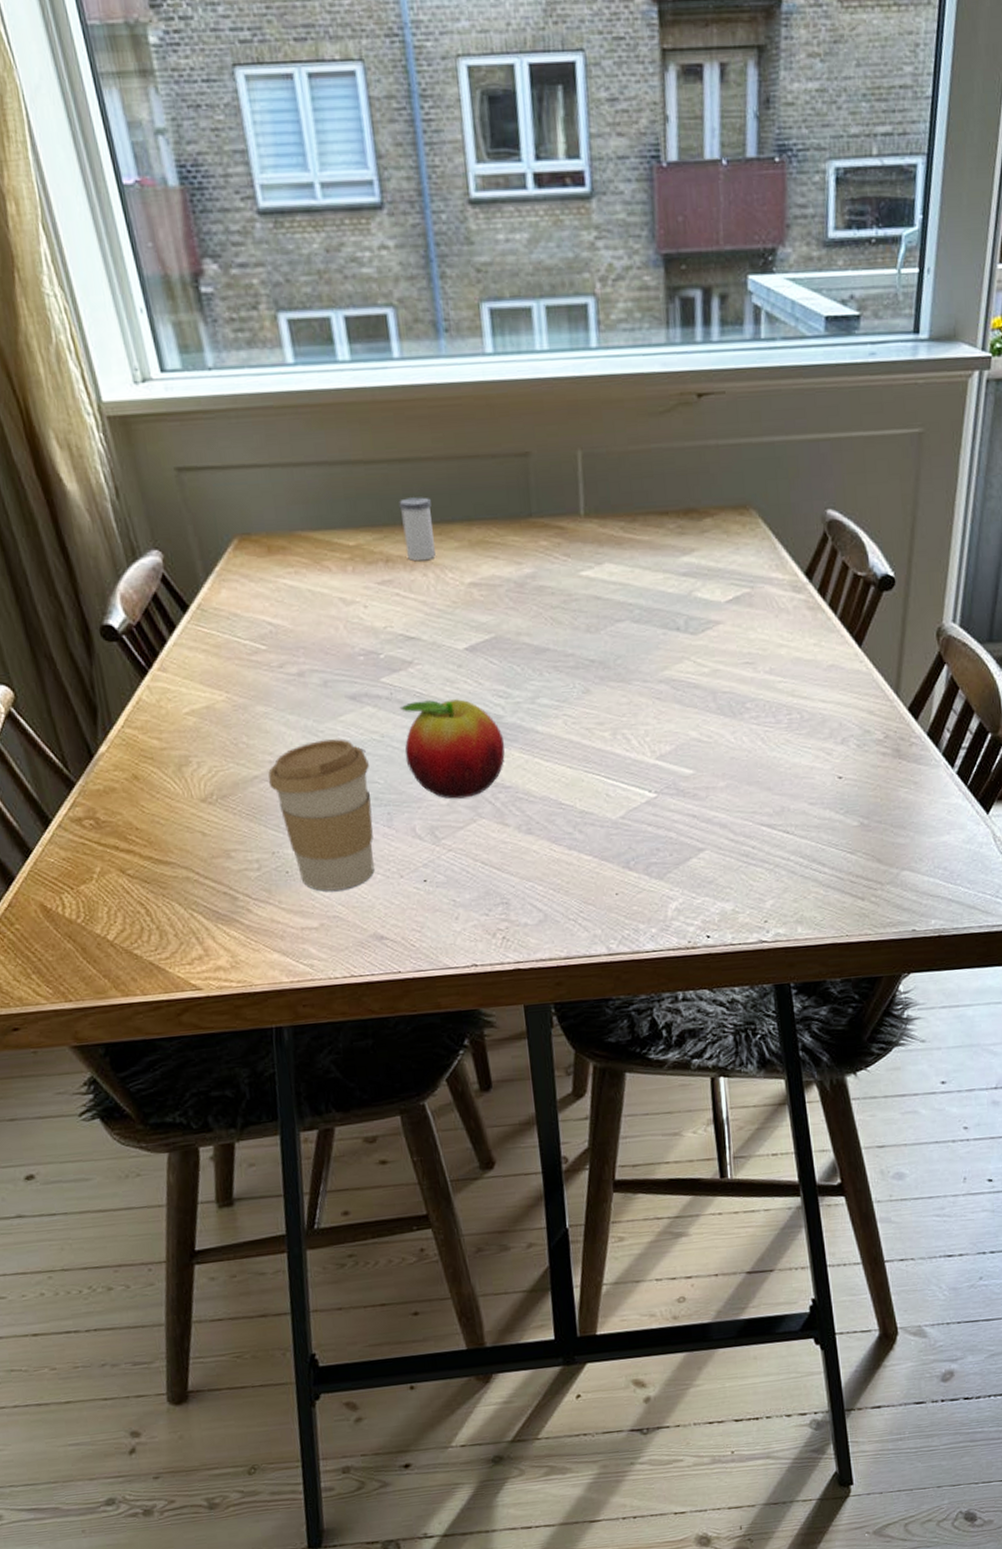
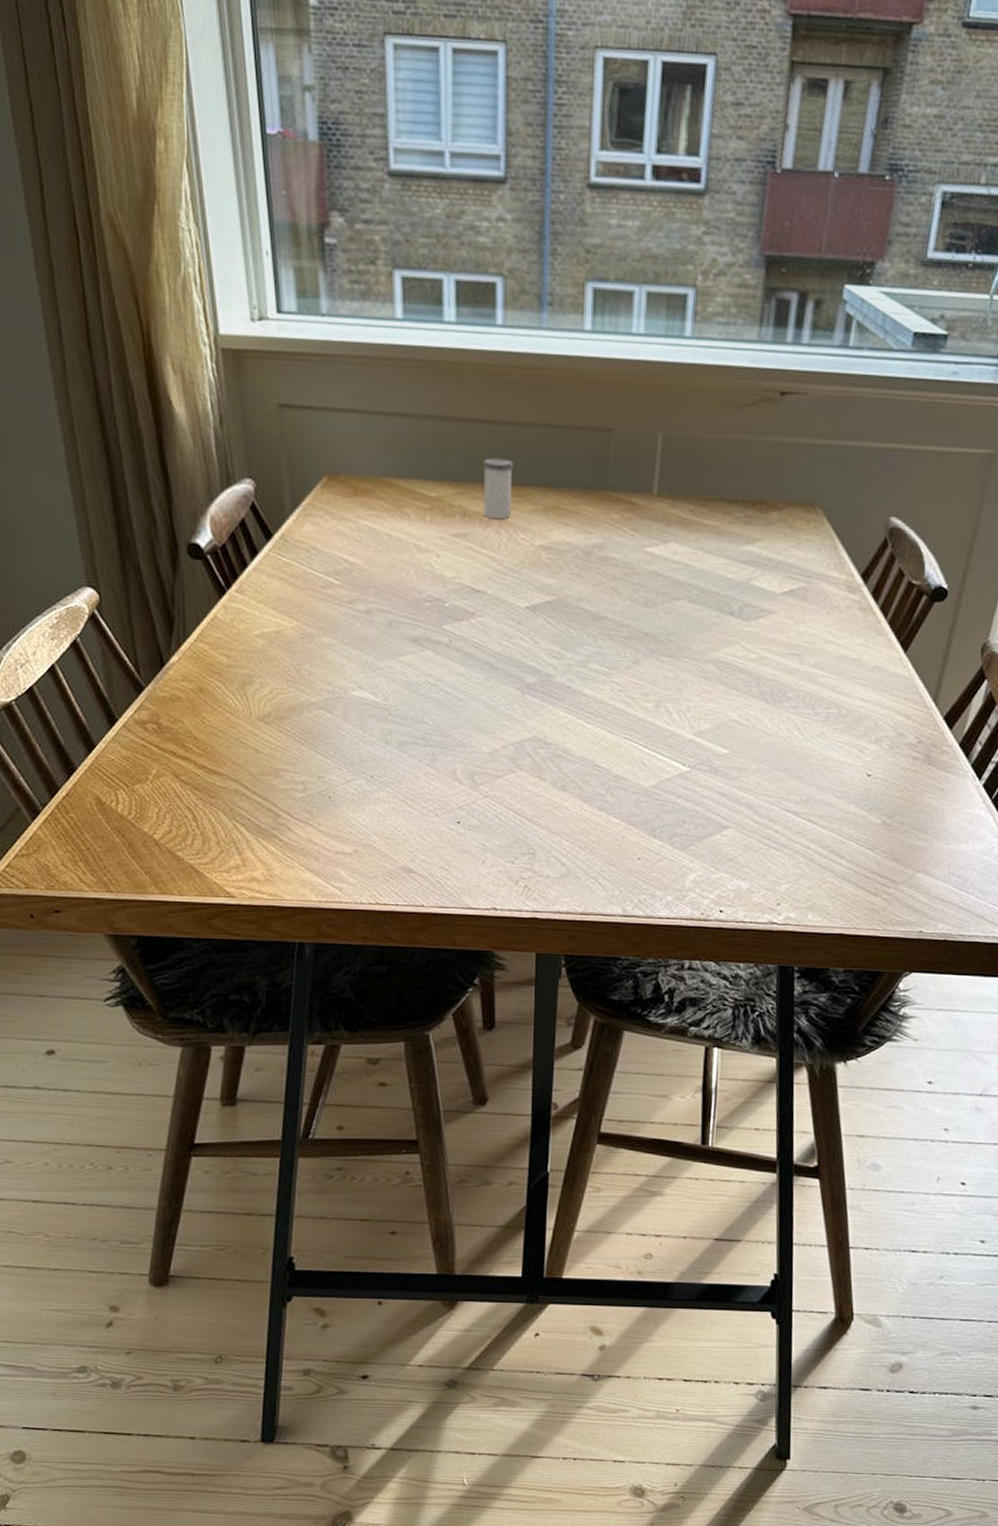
coffee cup: present [268,739,375,892] -> none [324,677,421,821]
fruit: present [399,699,505,799] -> none [456,651,552,749]

